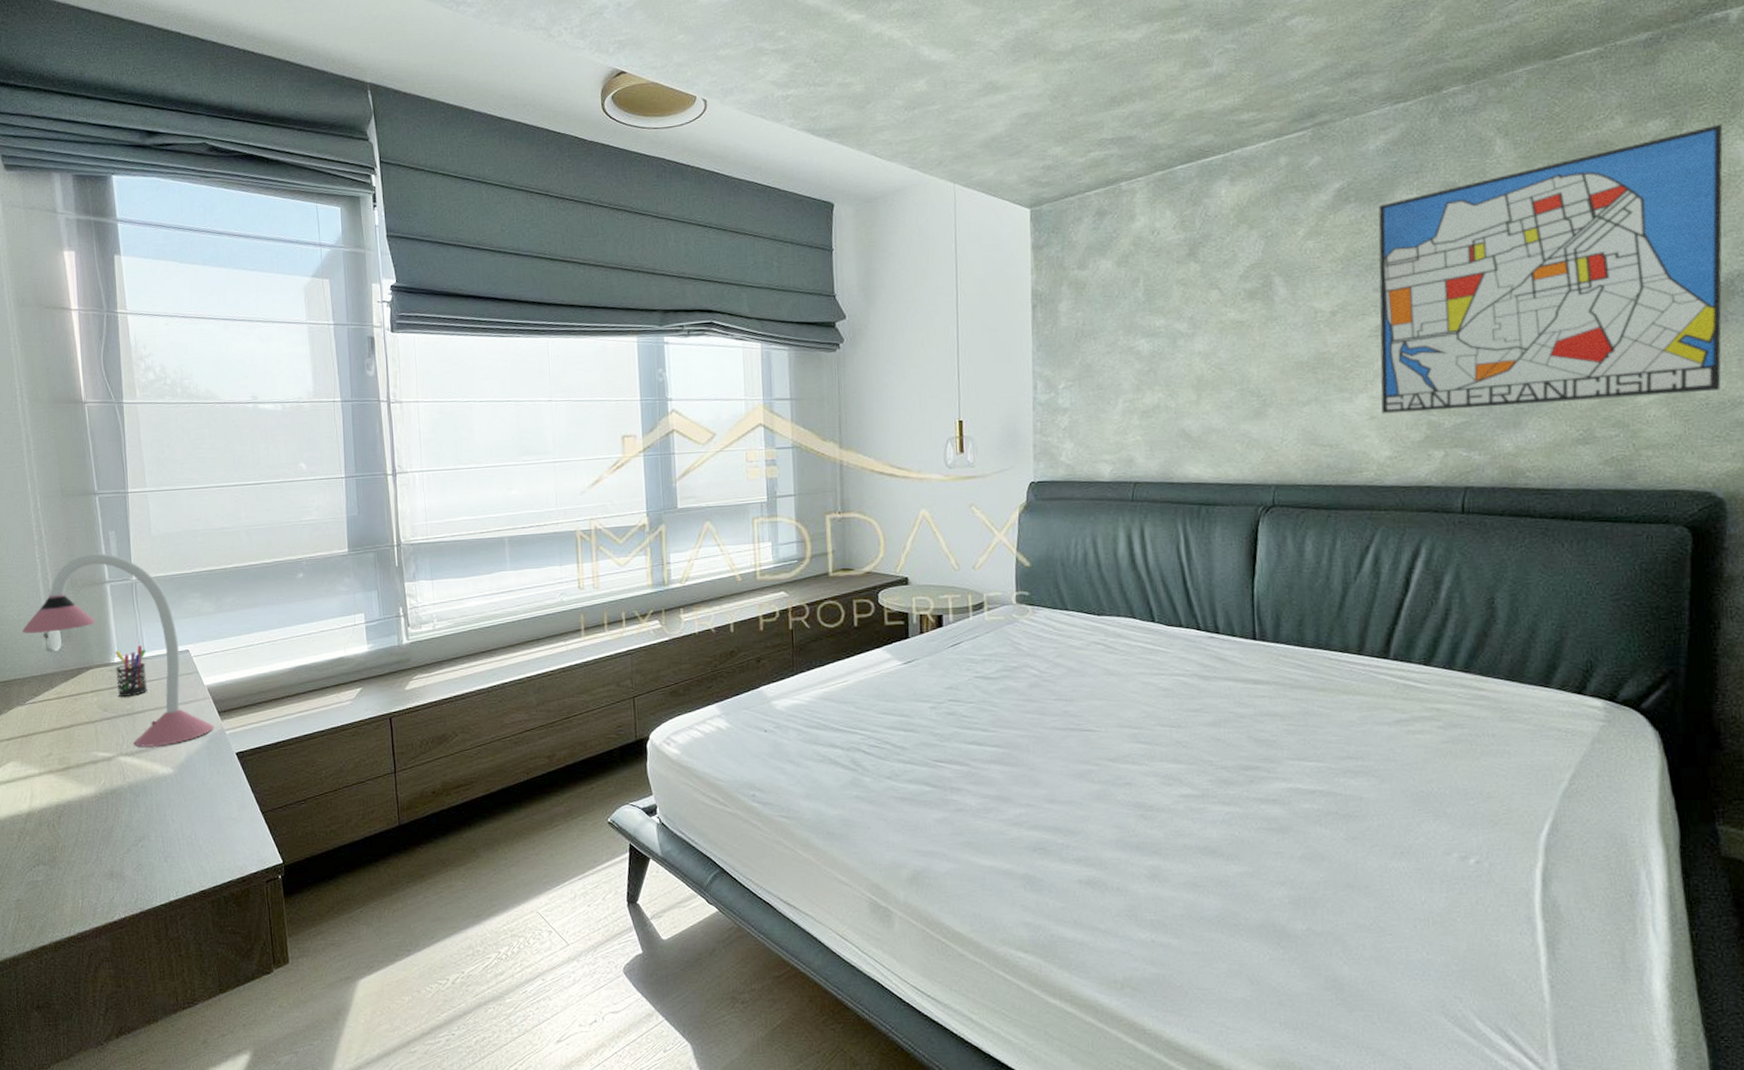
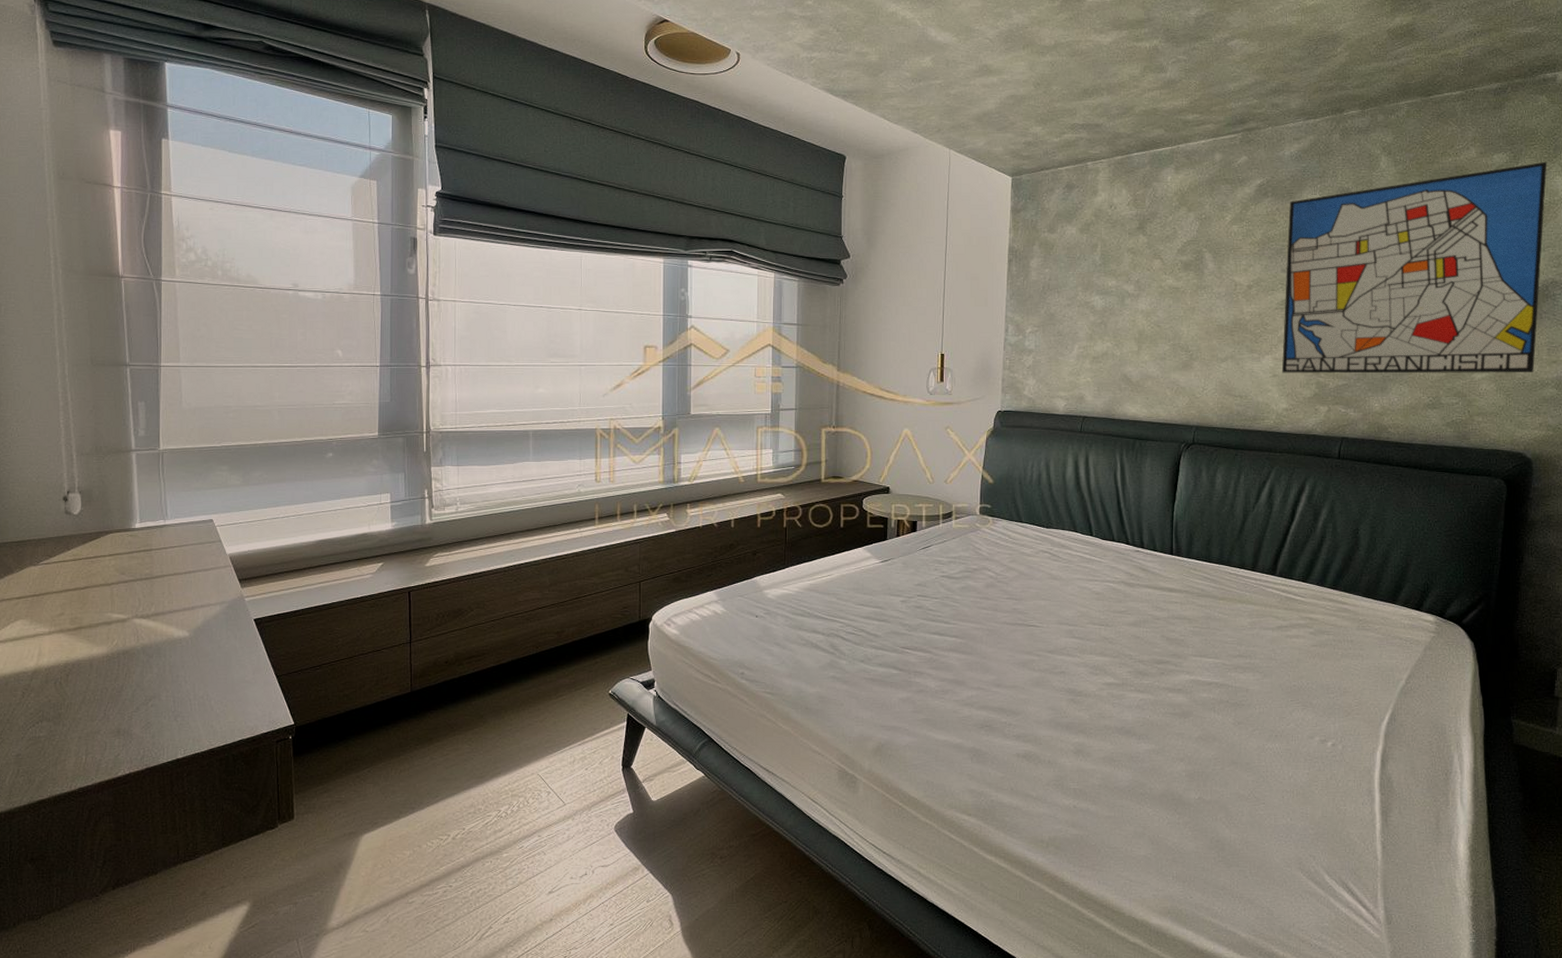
desk lamp: present [22,553,214,748] -> none [41,422,233,611]
pen holder: present [115,646,148,697] -> none [135,513,169,561]

